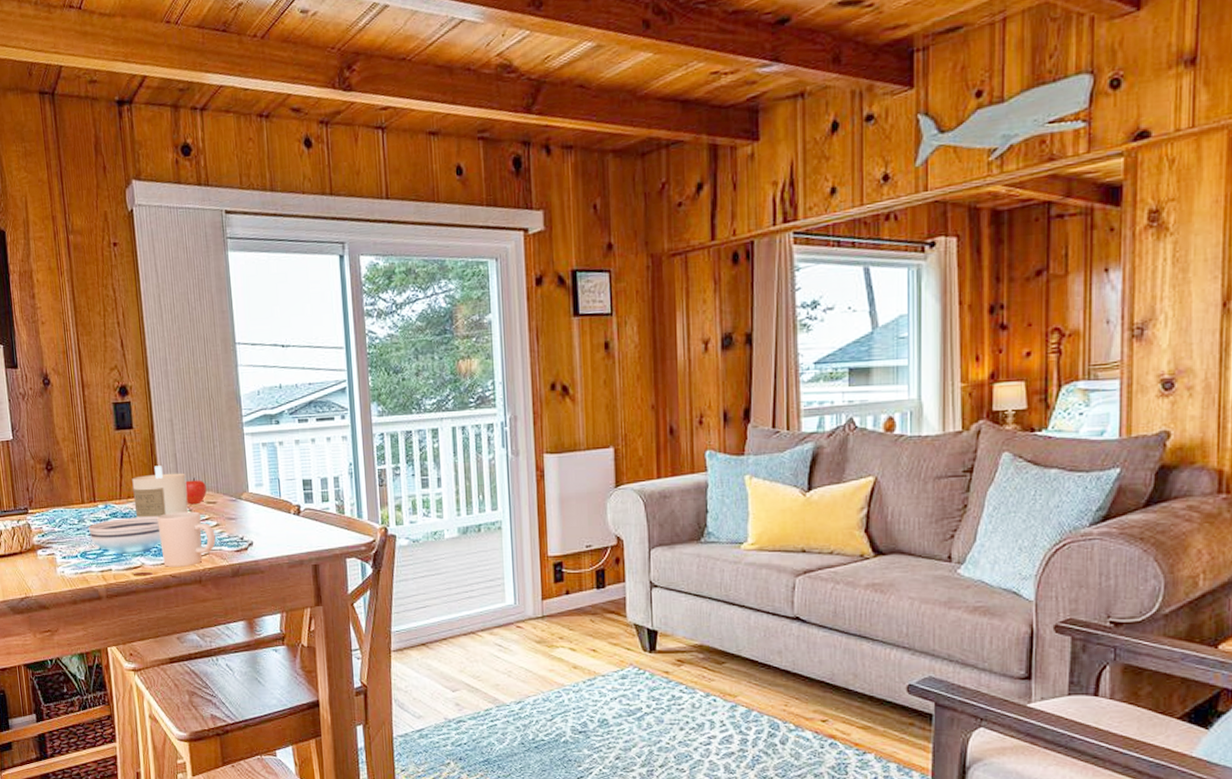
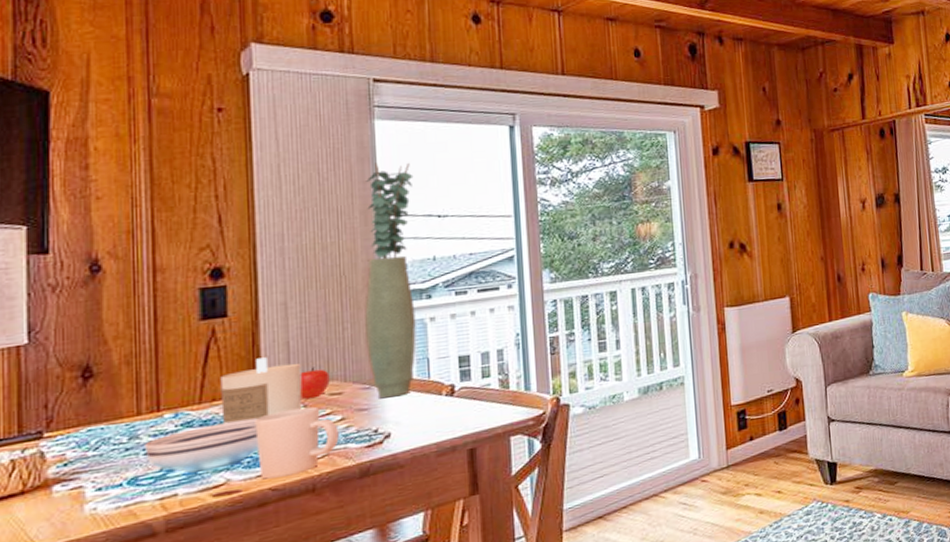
vase: none [224,293,269,511] -> present [365,163,417,399]

